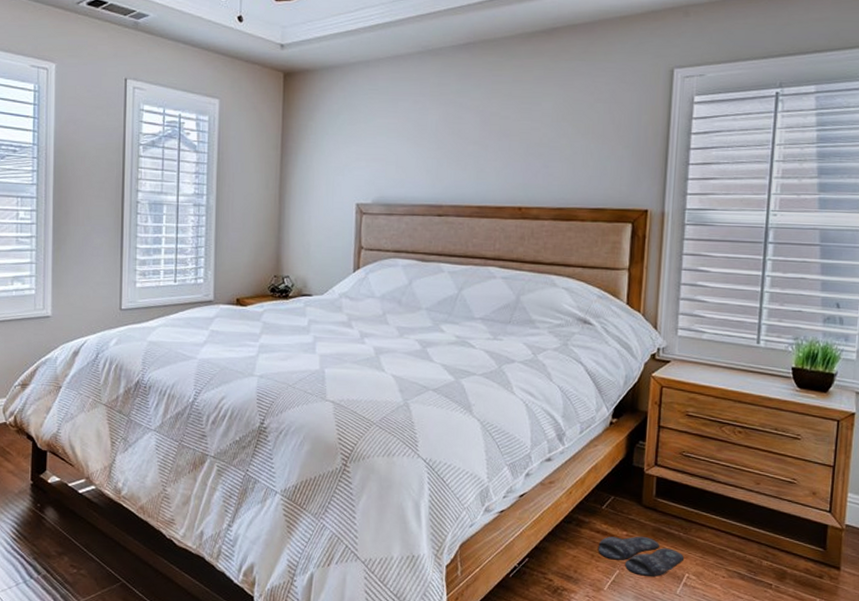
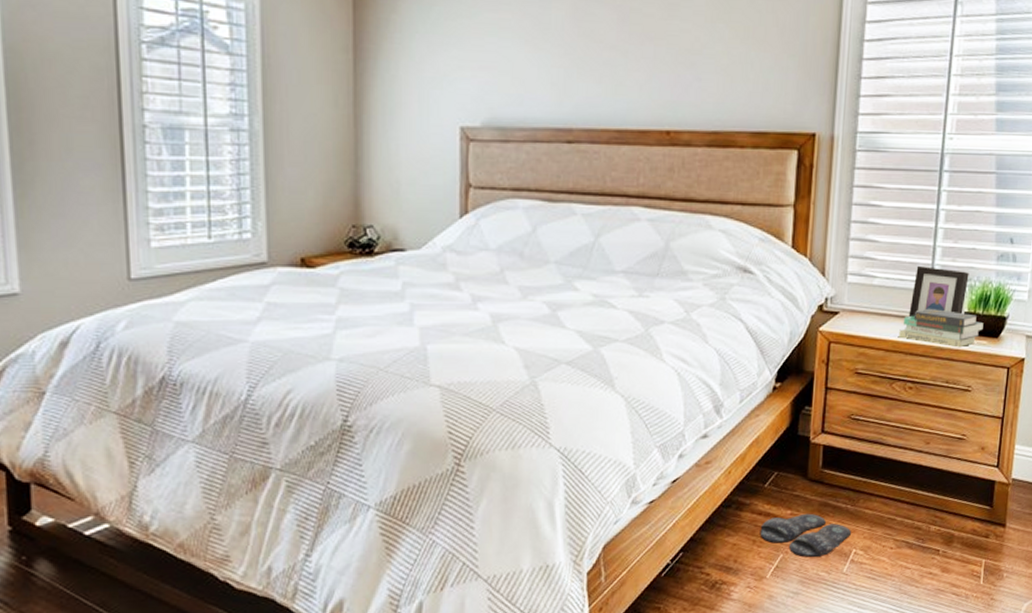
books: none [728,362,812,399] -> present [899,308,984,348]
picture frame: none [737,325,796,370] -> present [908,266,969,318]

